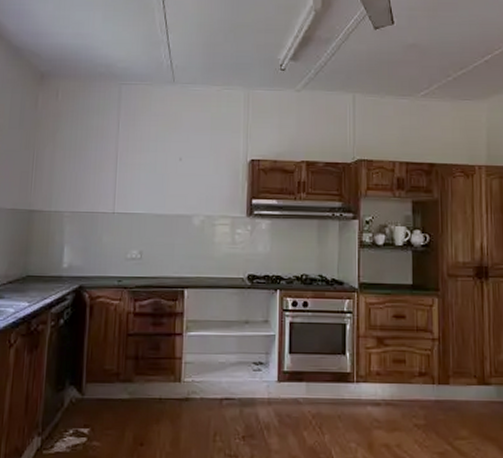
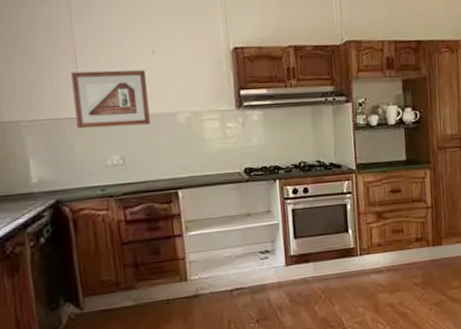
picture frame: none [108,172,172,224] -> present [71,70,150,129]

